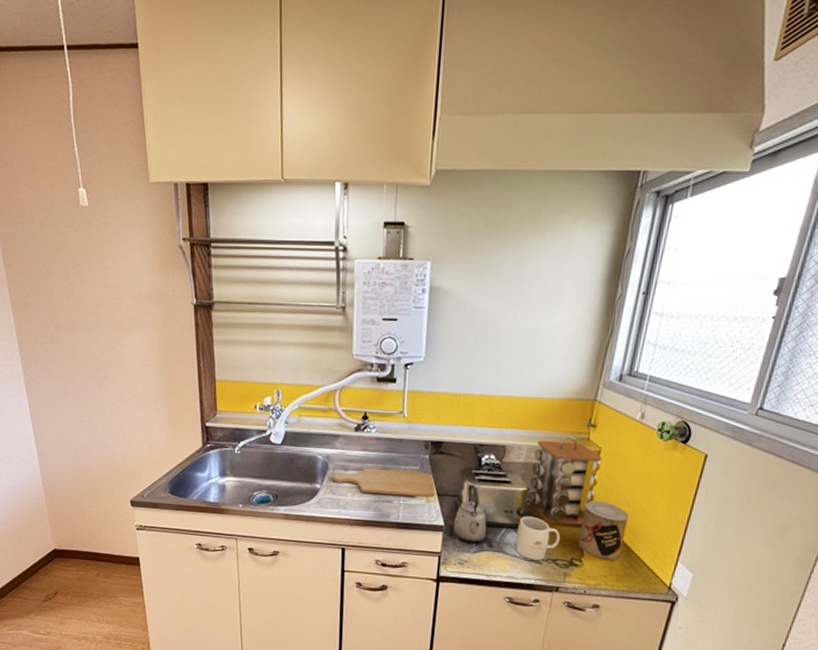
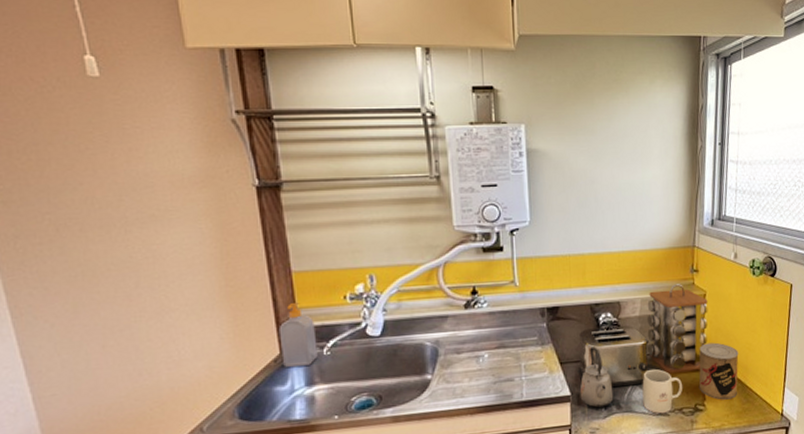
soap bottle: none [202,406,231,460] -> present [278,303,318,367]
chopping board: present [333,467,435,498] -> none [445,341,558,376]

